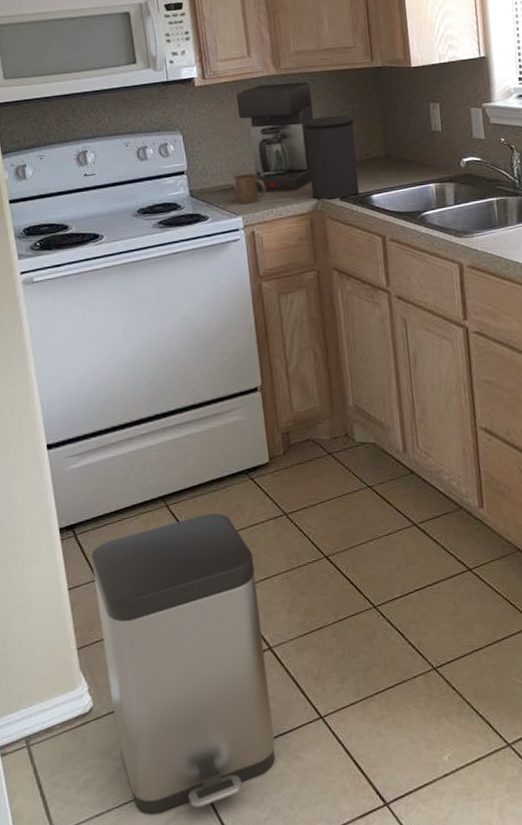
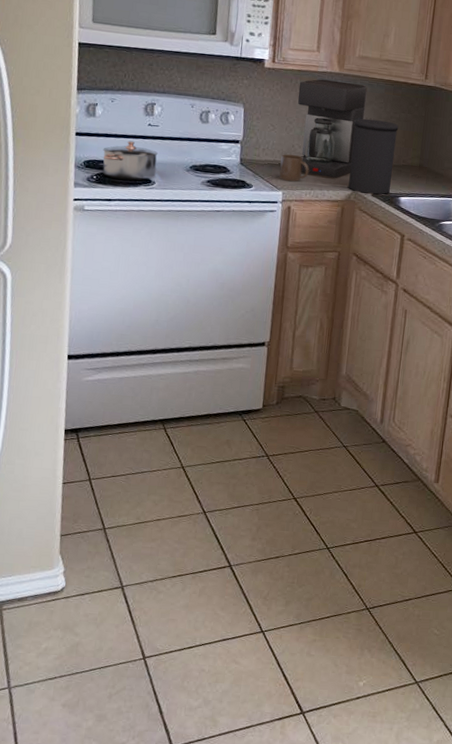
cooking pot: none [41,196,103,242] -> present [102,141,158,181]
pedal bin: present [91,513,276,814] -> none [80,442,232,688]

